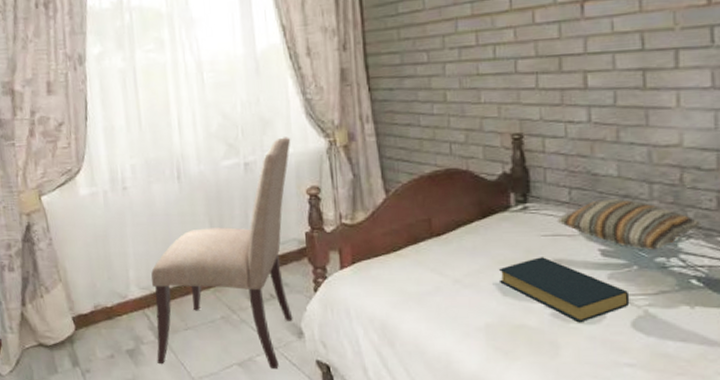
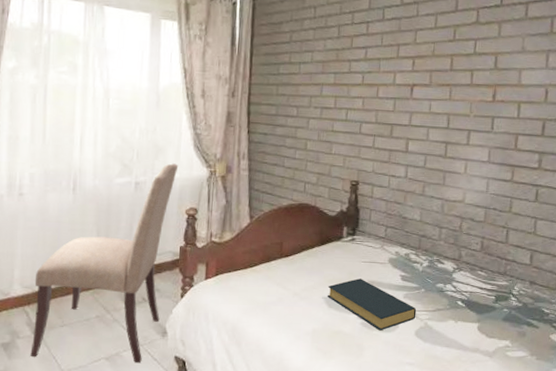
pillow: present [558,199,700,249] -> none [375,237,469,277]

